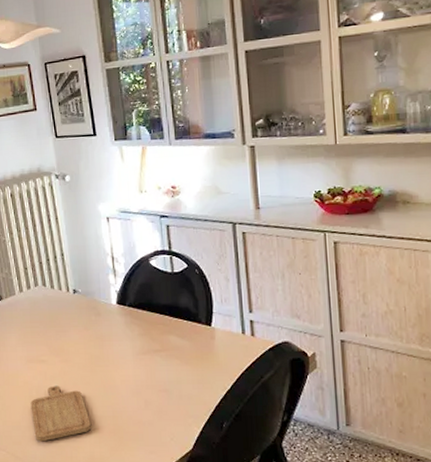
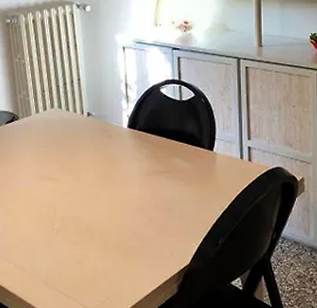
chopping board: present [30,385,91,442] -> none [40,202,97,255]

